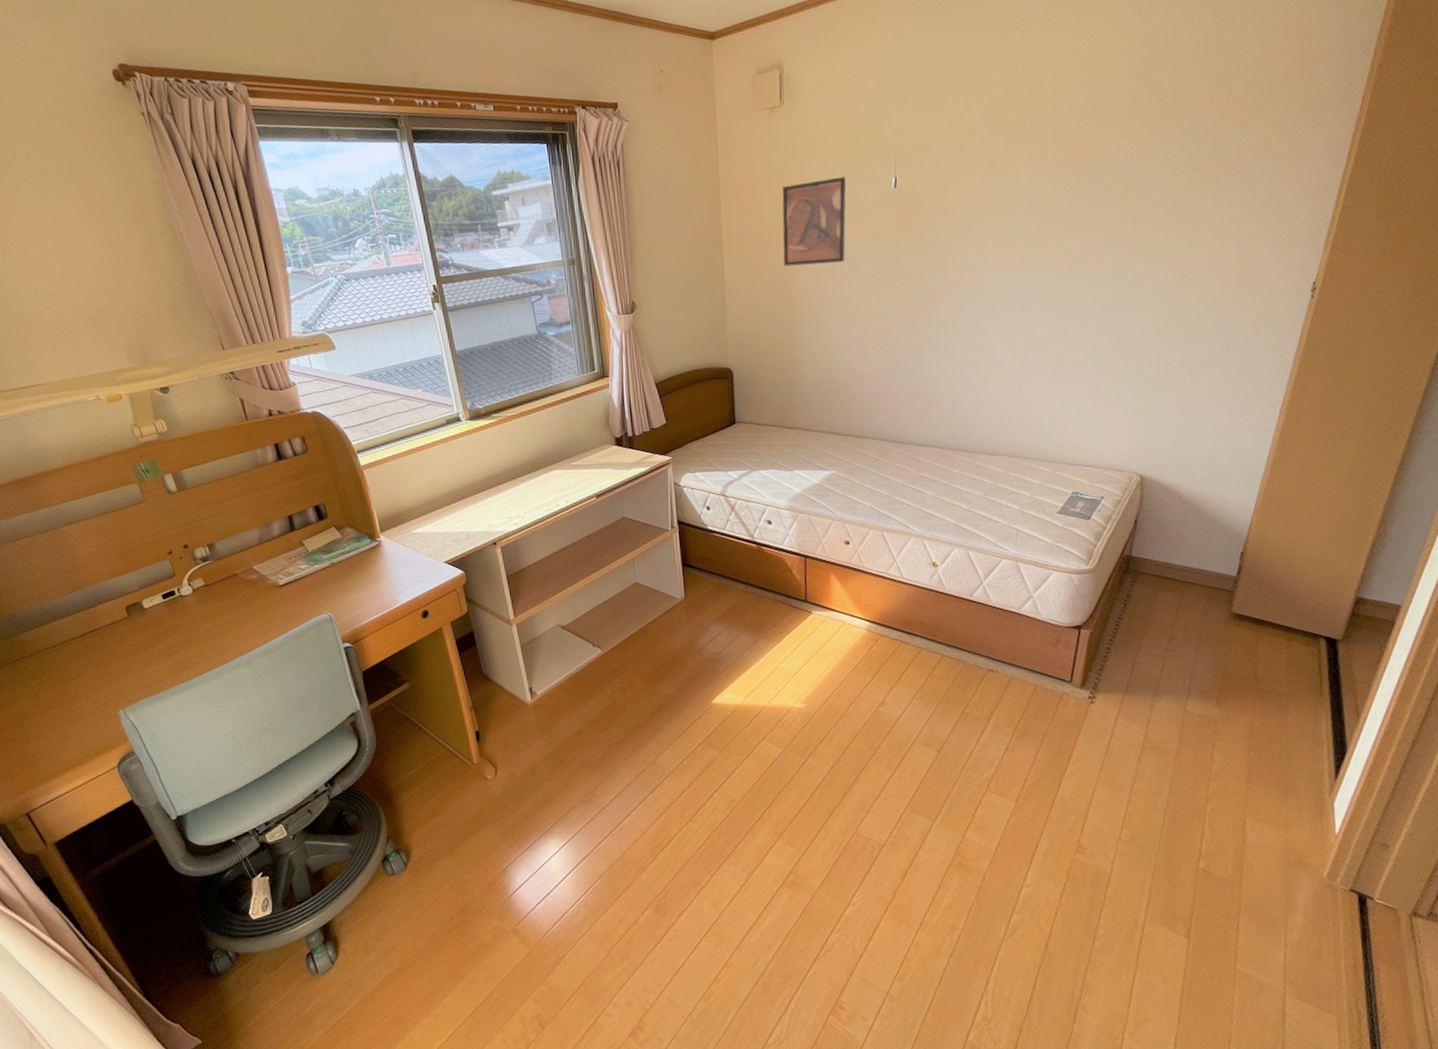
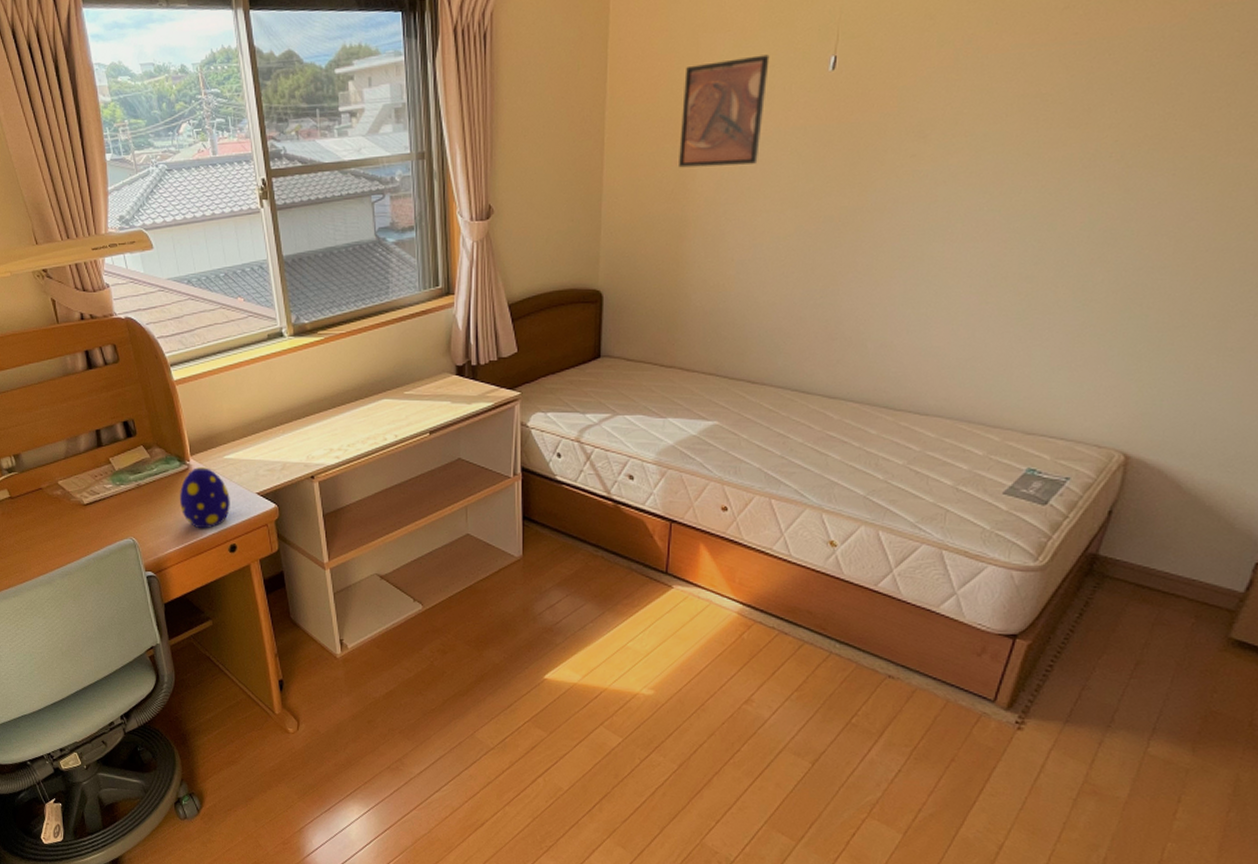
decorative egg: none [372,542,421,599] -> present [180,467,230,529]

